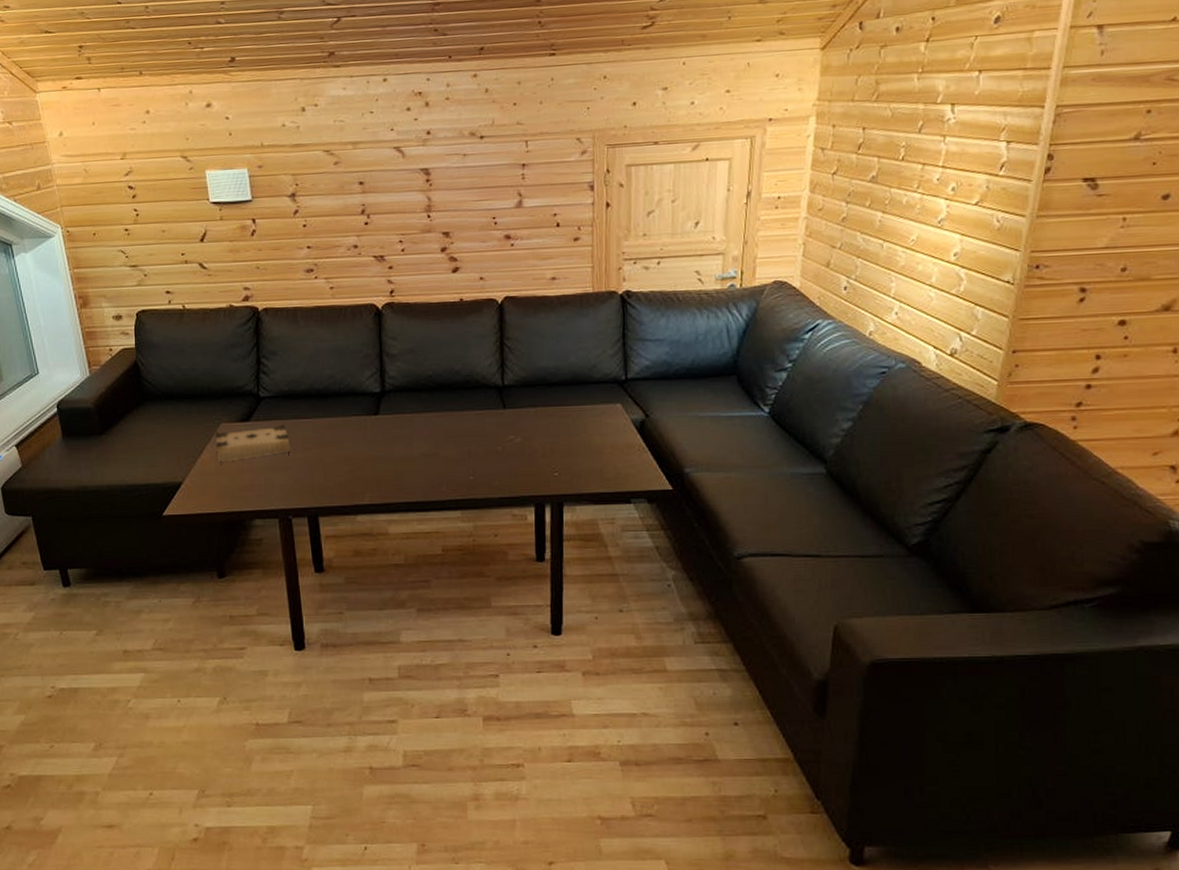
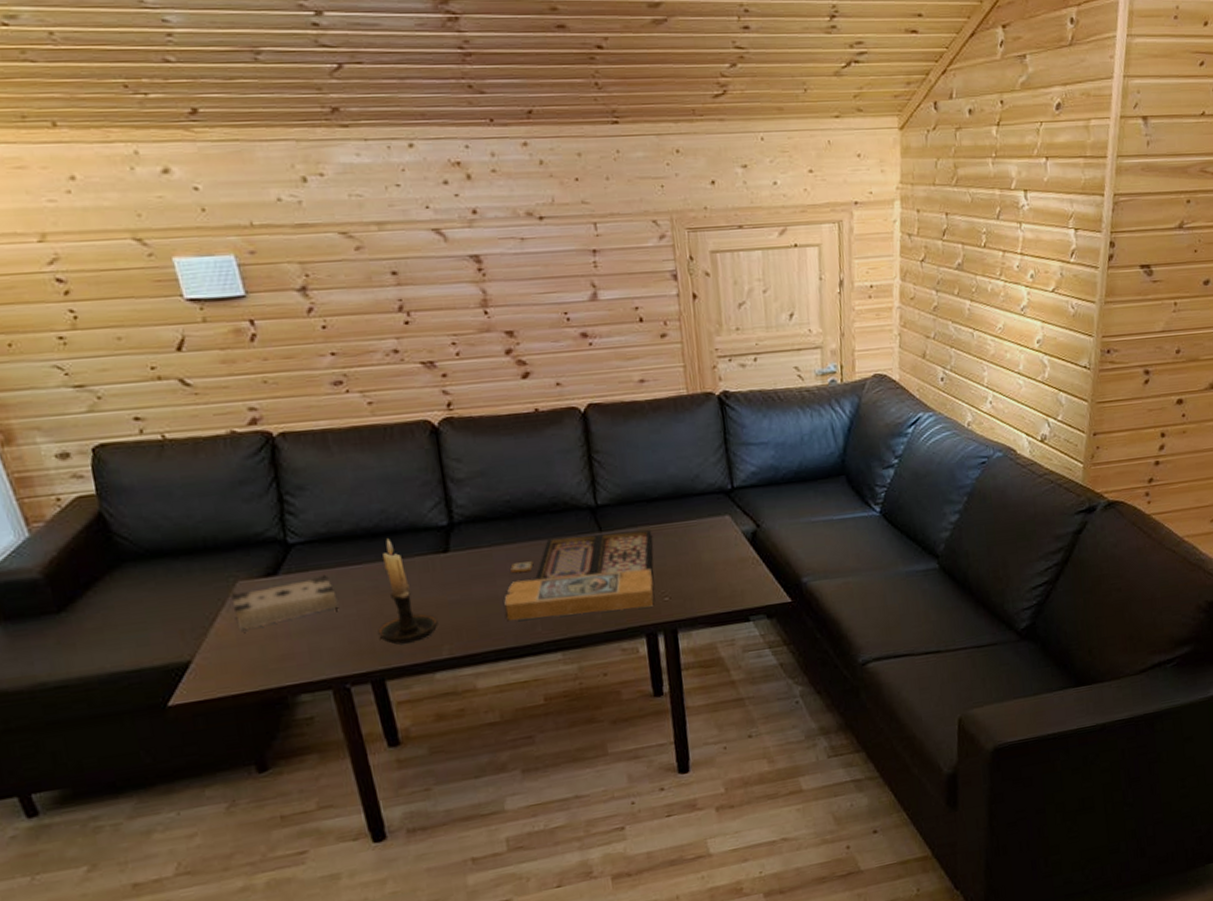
candle holder: none [317,399,364,488] -> present [378,539,438,645]
board game: none [418,410,549,480] -> present [504,530,654,620]

